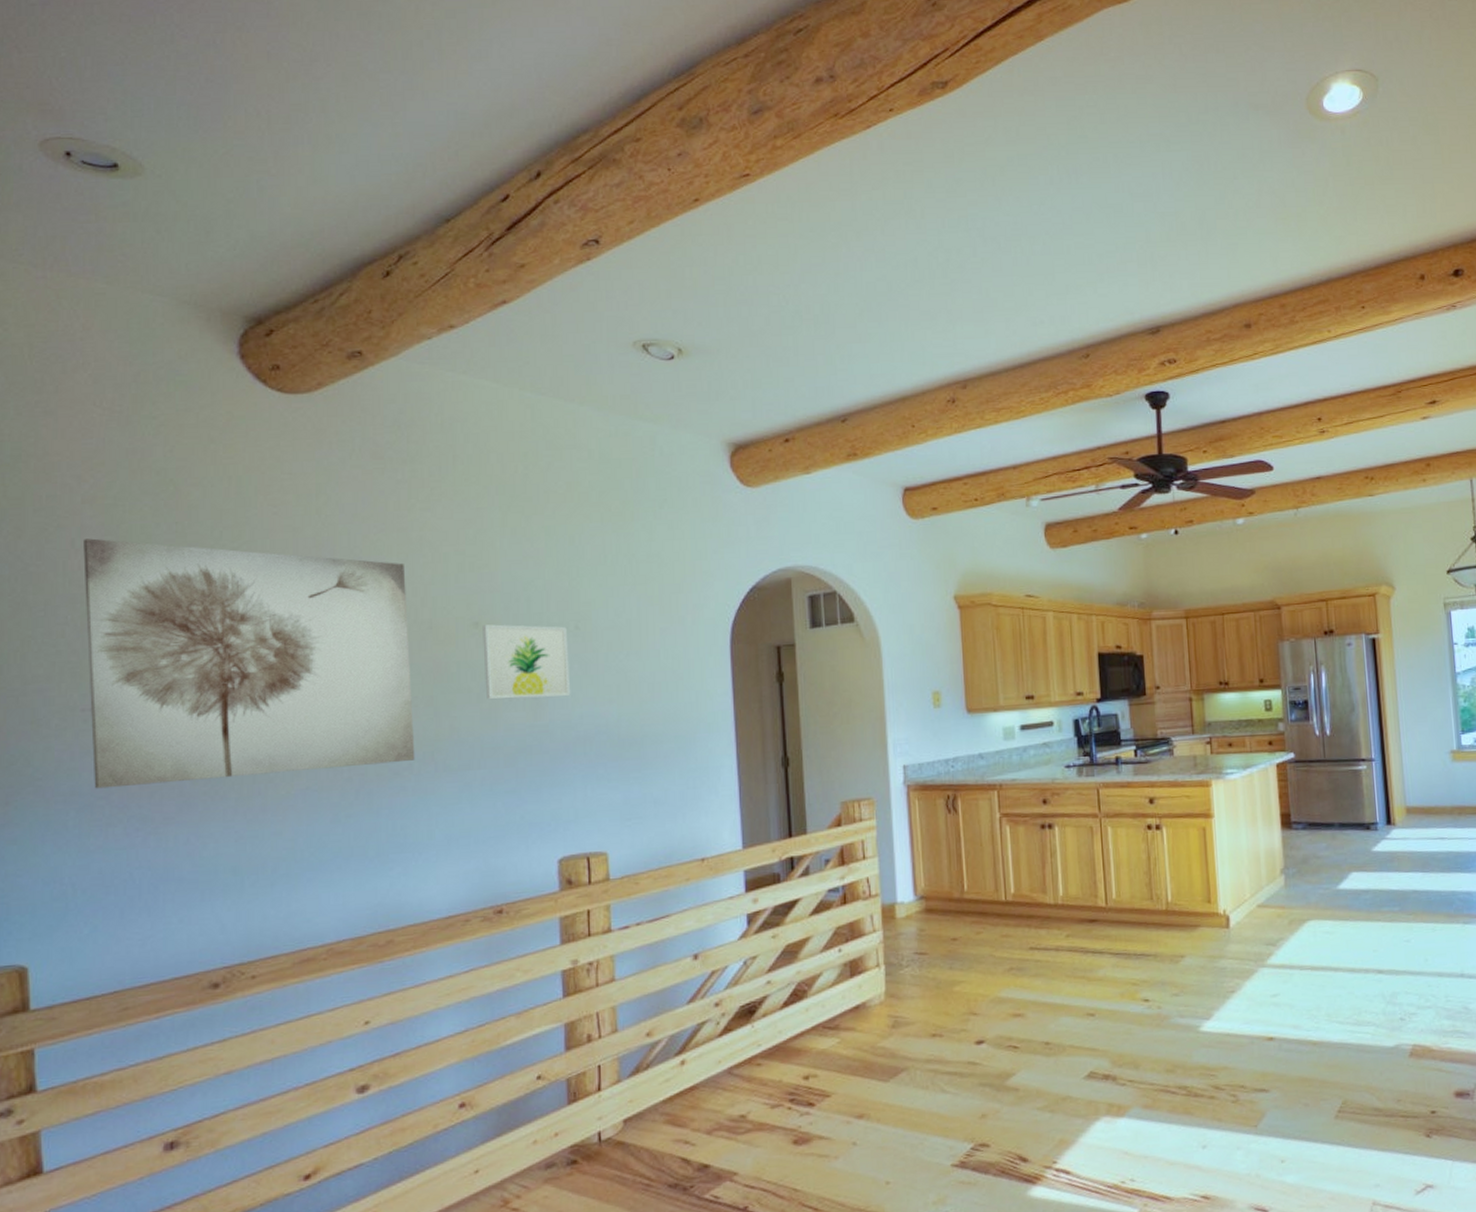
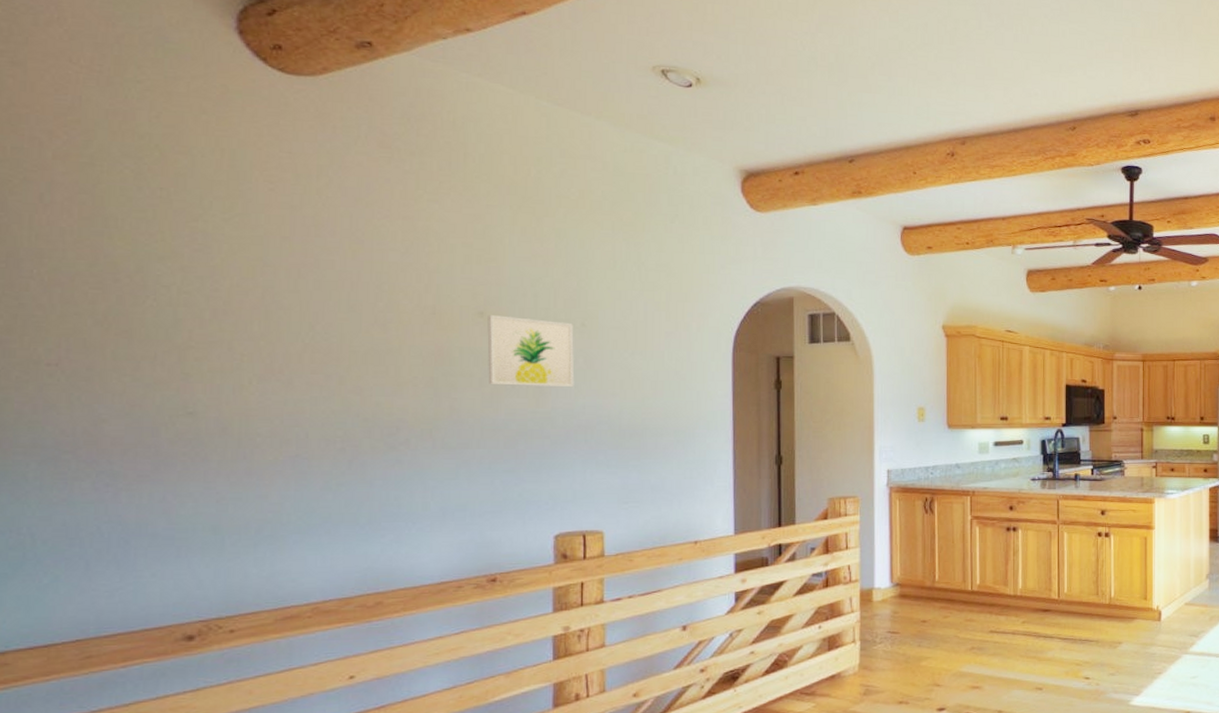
wall art: present [83,538,415,789] -> none [53,194,413,443]

